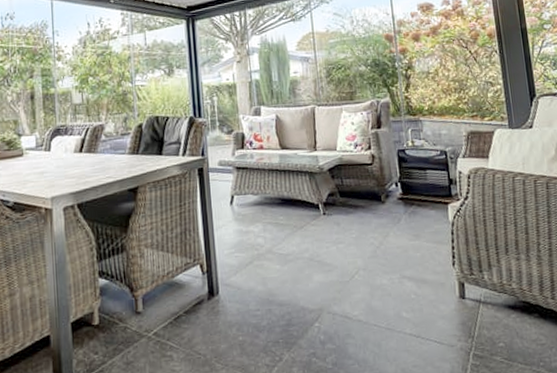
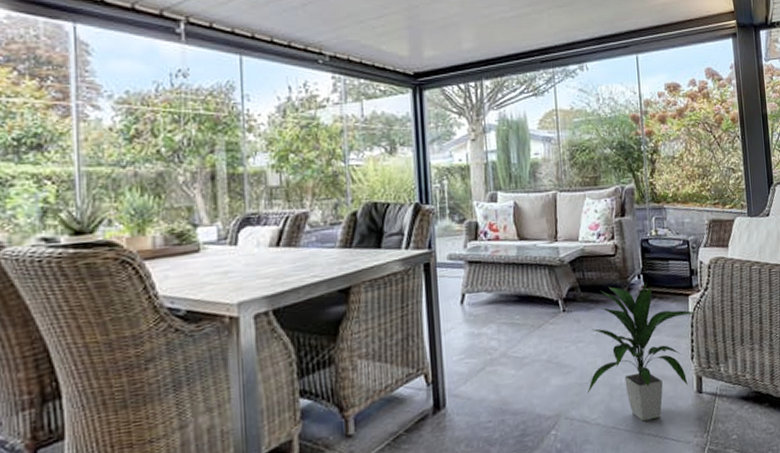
indoor plant: none [348,190,457,322] -> present [587,282,697,422]

